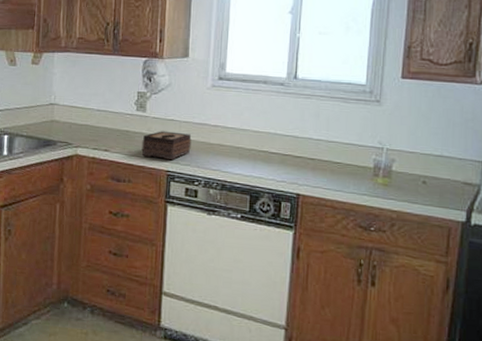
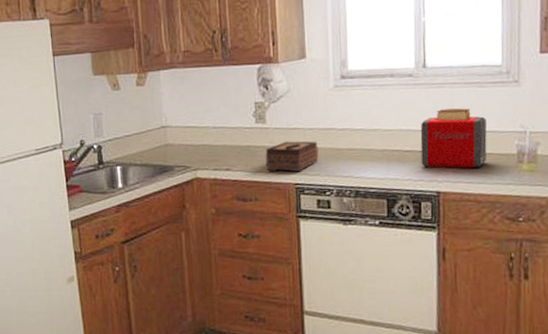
toaster: none [285,118,348,176] -> present [420,108,487,168]

